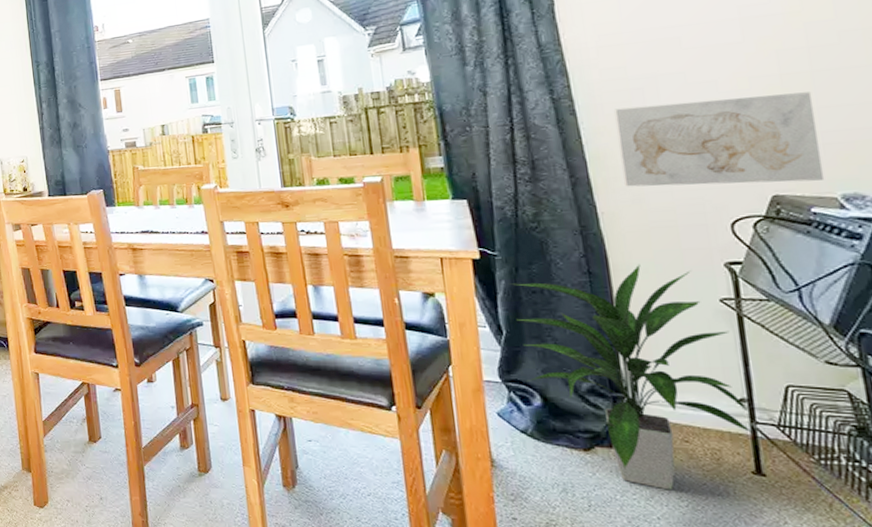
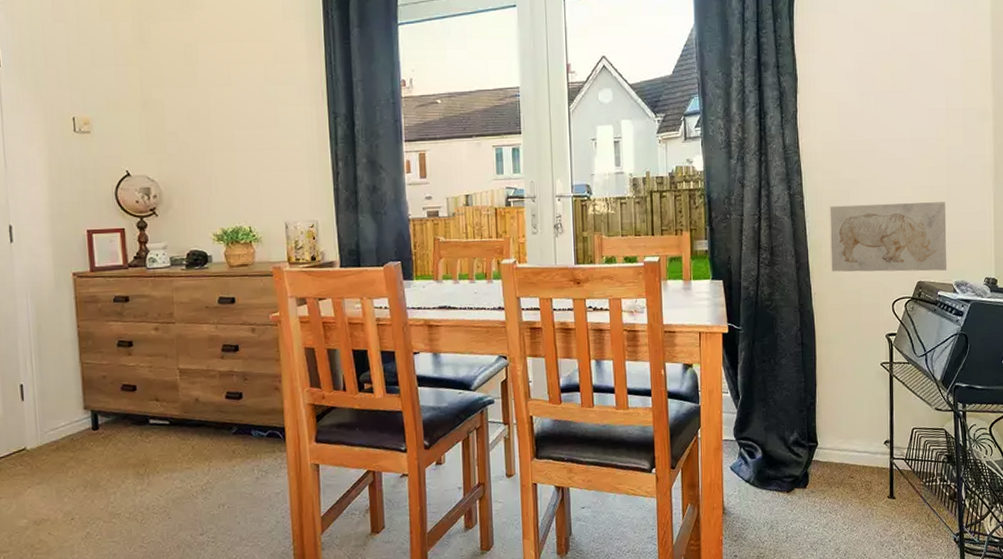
indoor plant: present [513,264,752,490] -> none [750,336,890,518]

